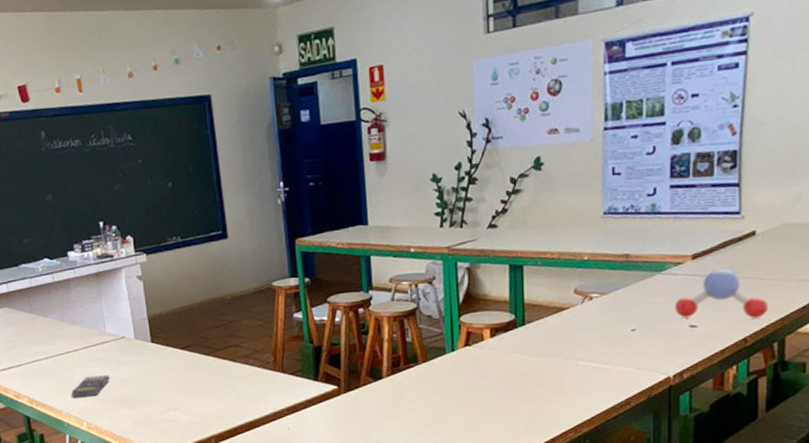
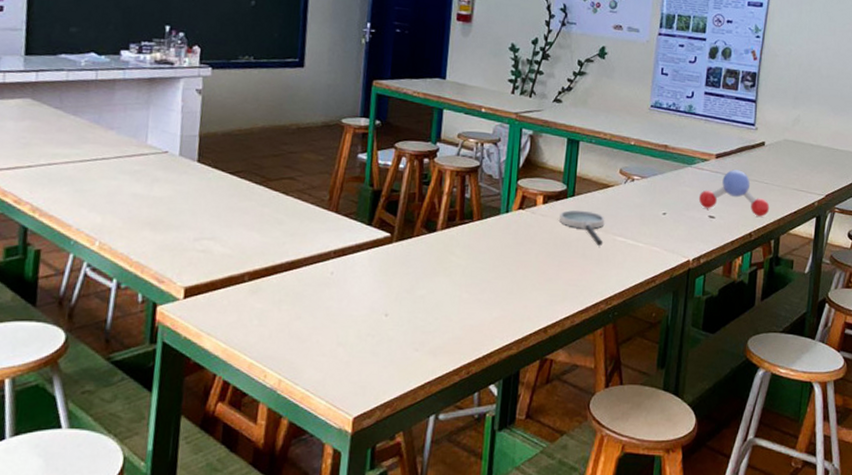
calculator: present [71,375,110,397] -> none [86,189,140,213]
magnifying glass: none [511,338,564,374] -> present [559,209,605,247]

